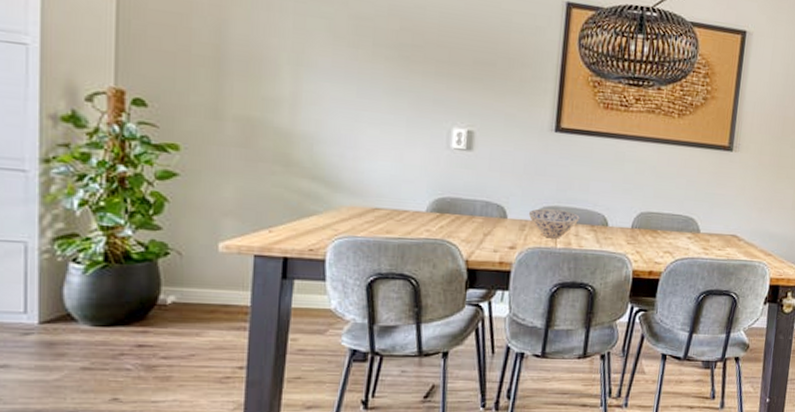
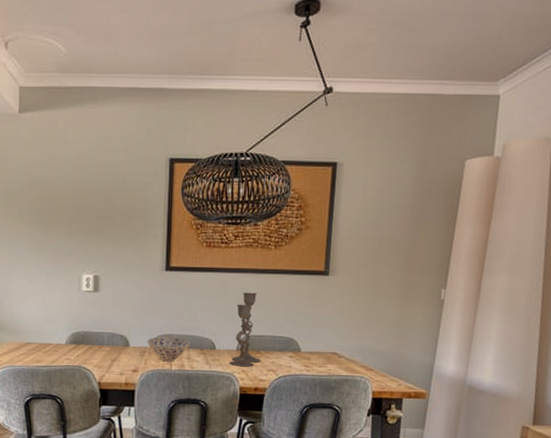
candlestick: none [622,163,658,248] -> present [229,292,261,367]

